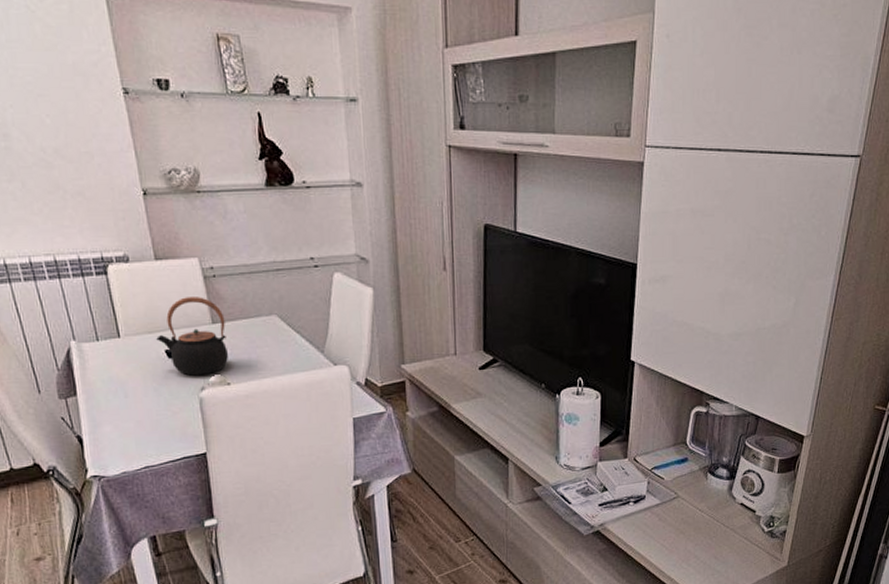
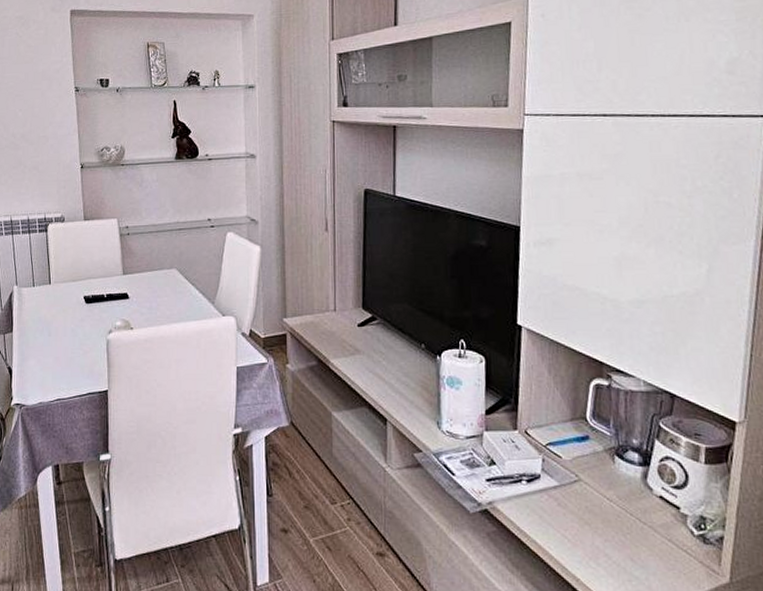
teapot: present [156,297,229,376] -> none [78,251,134,320]

